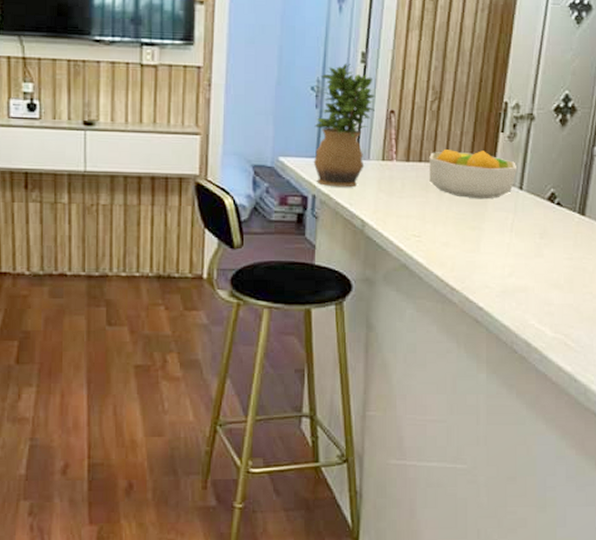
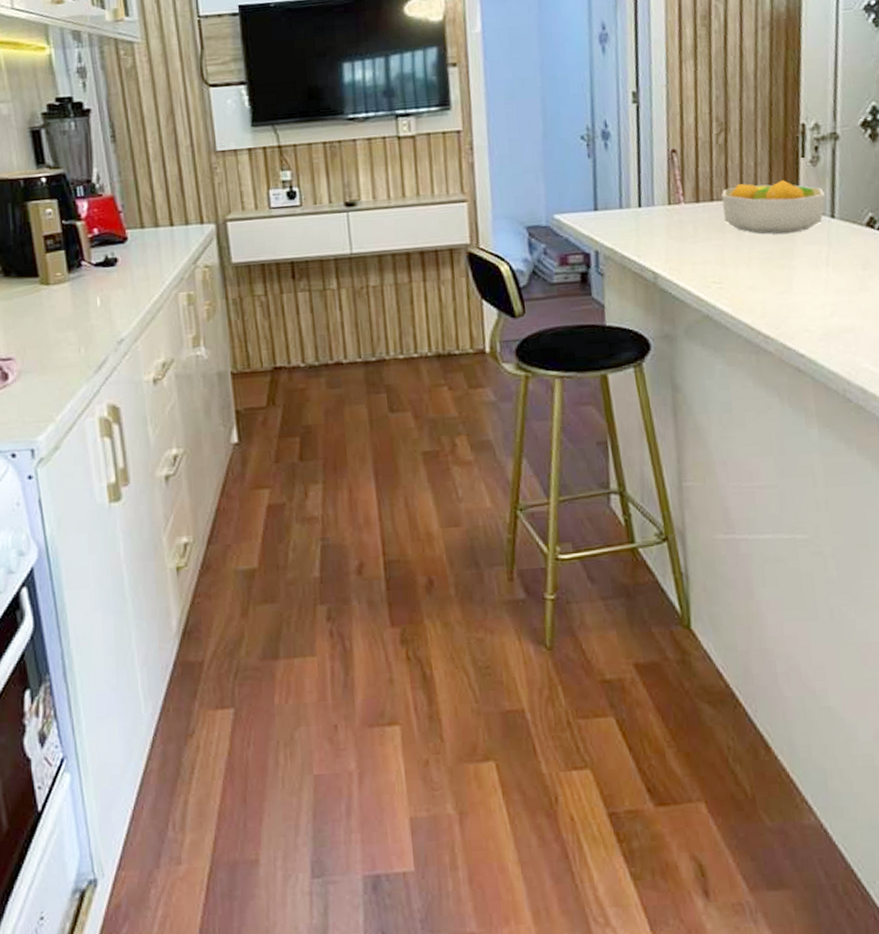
potted plant: present [313,63,376,188] -> none [589,105,655,240]

